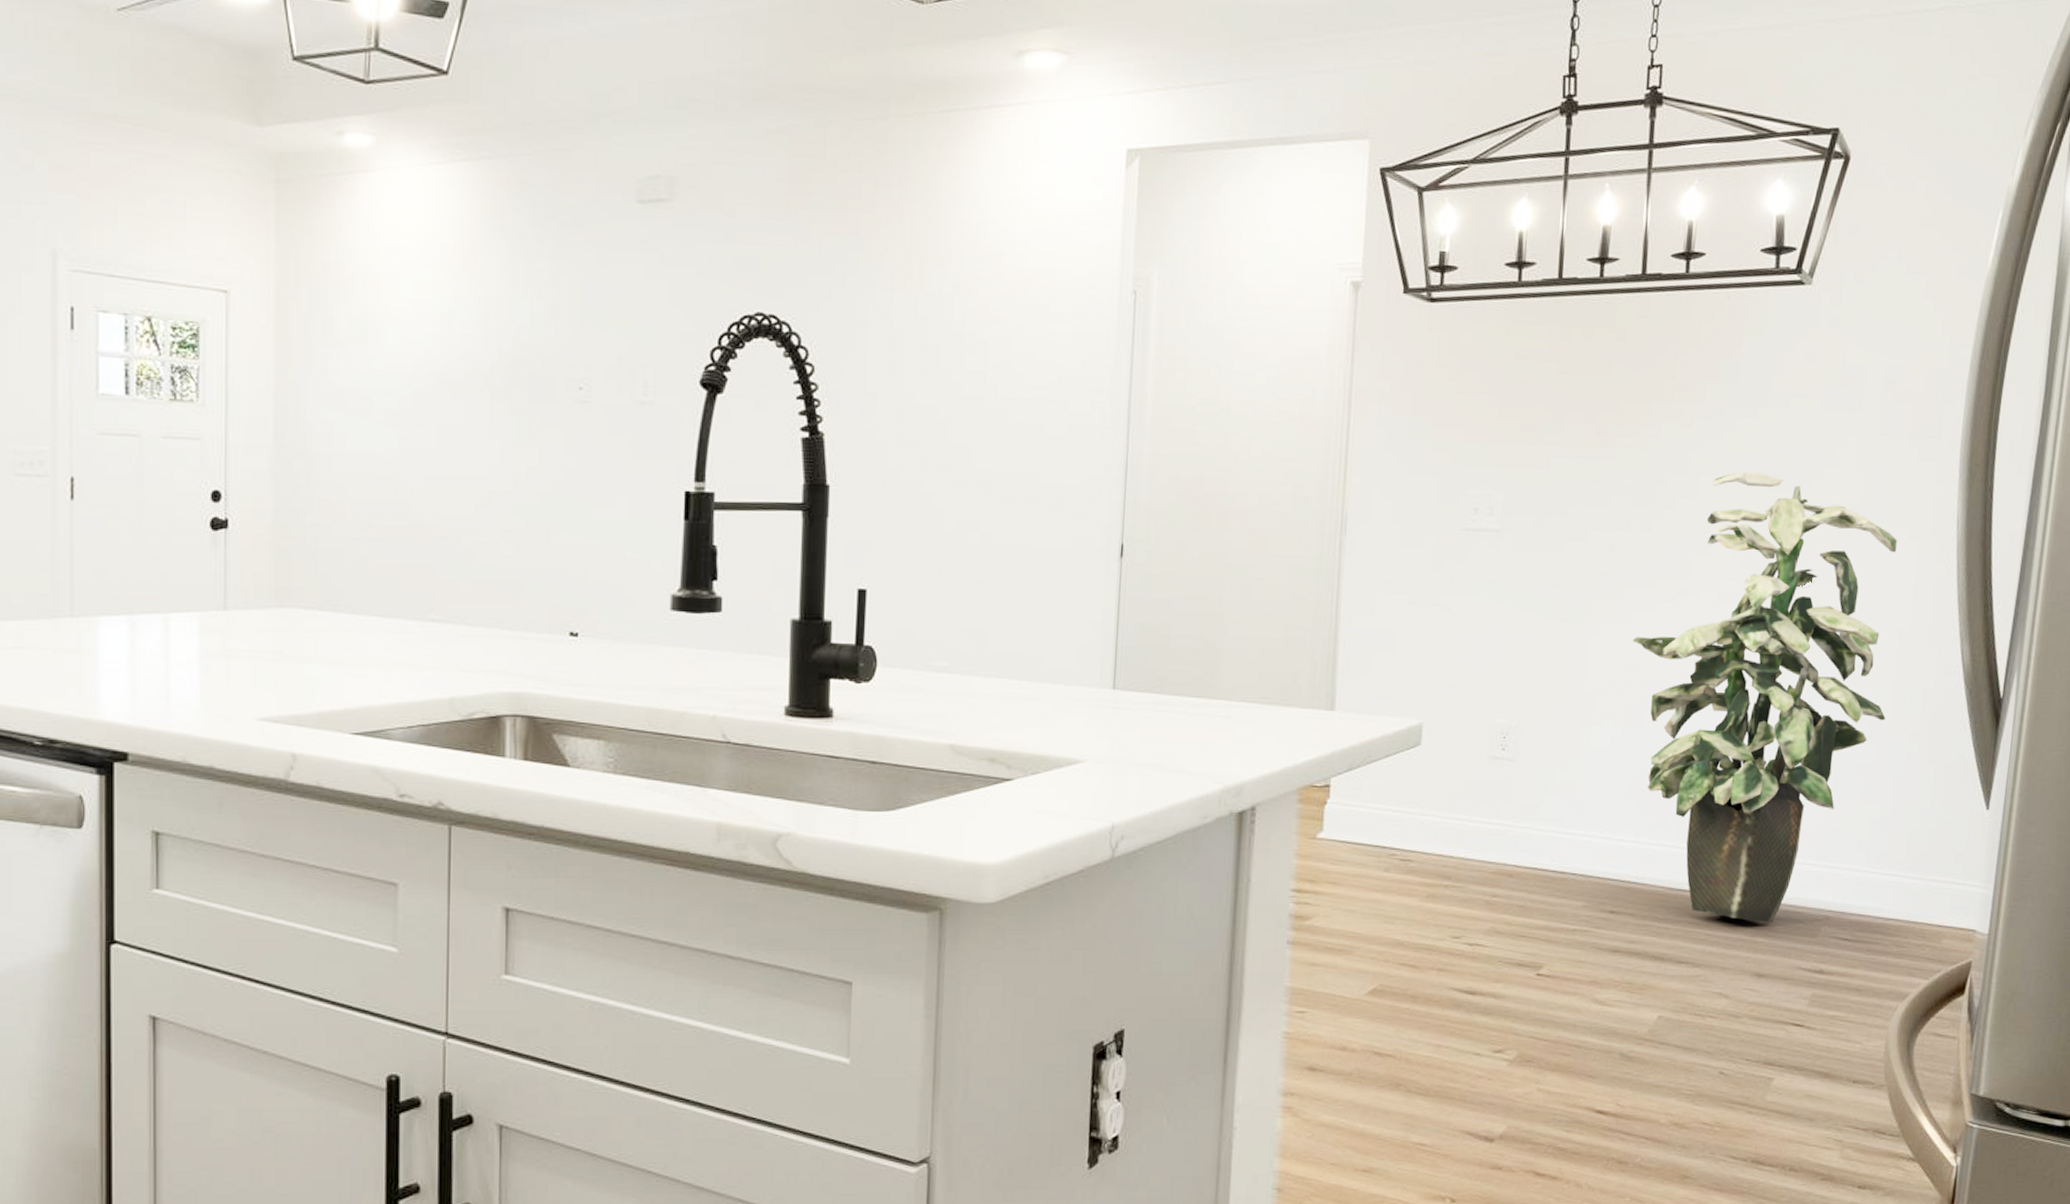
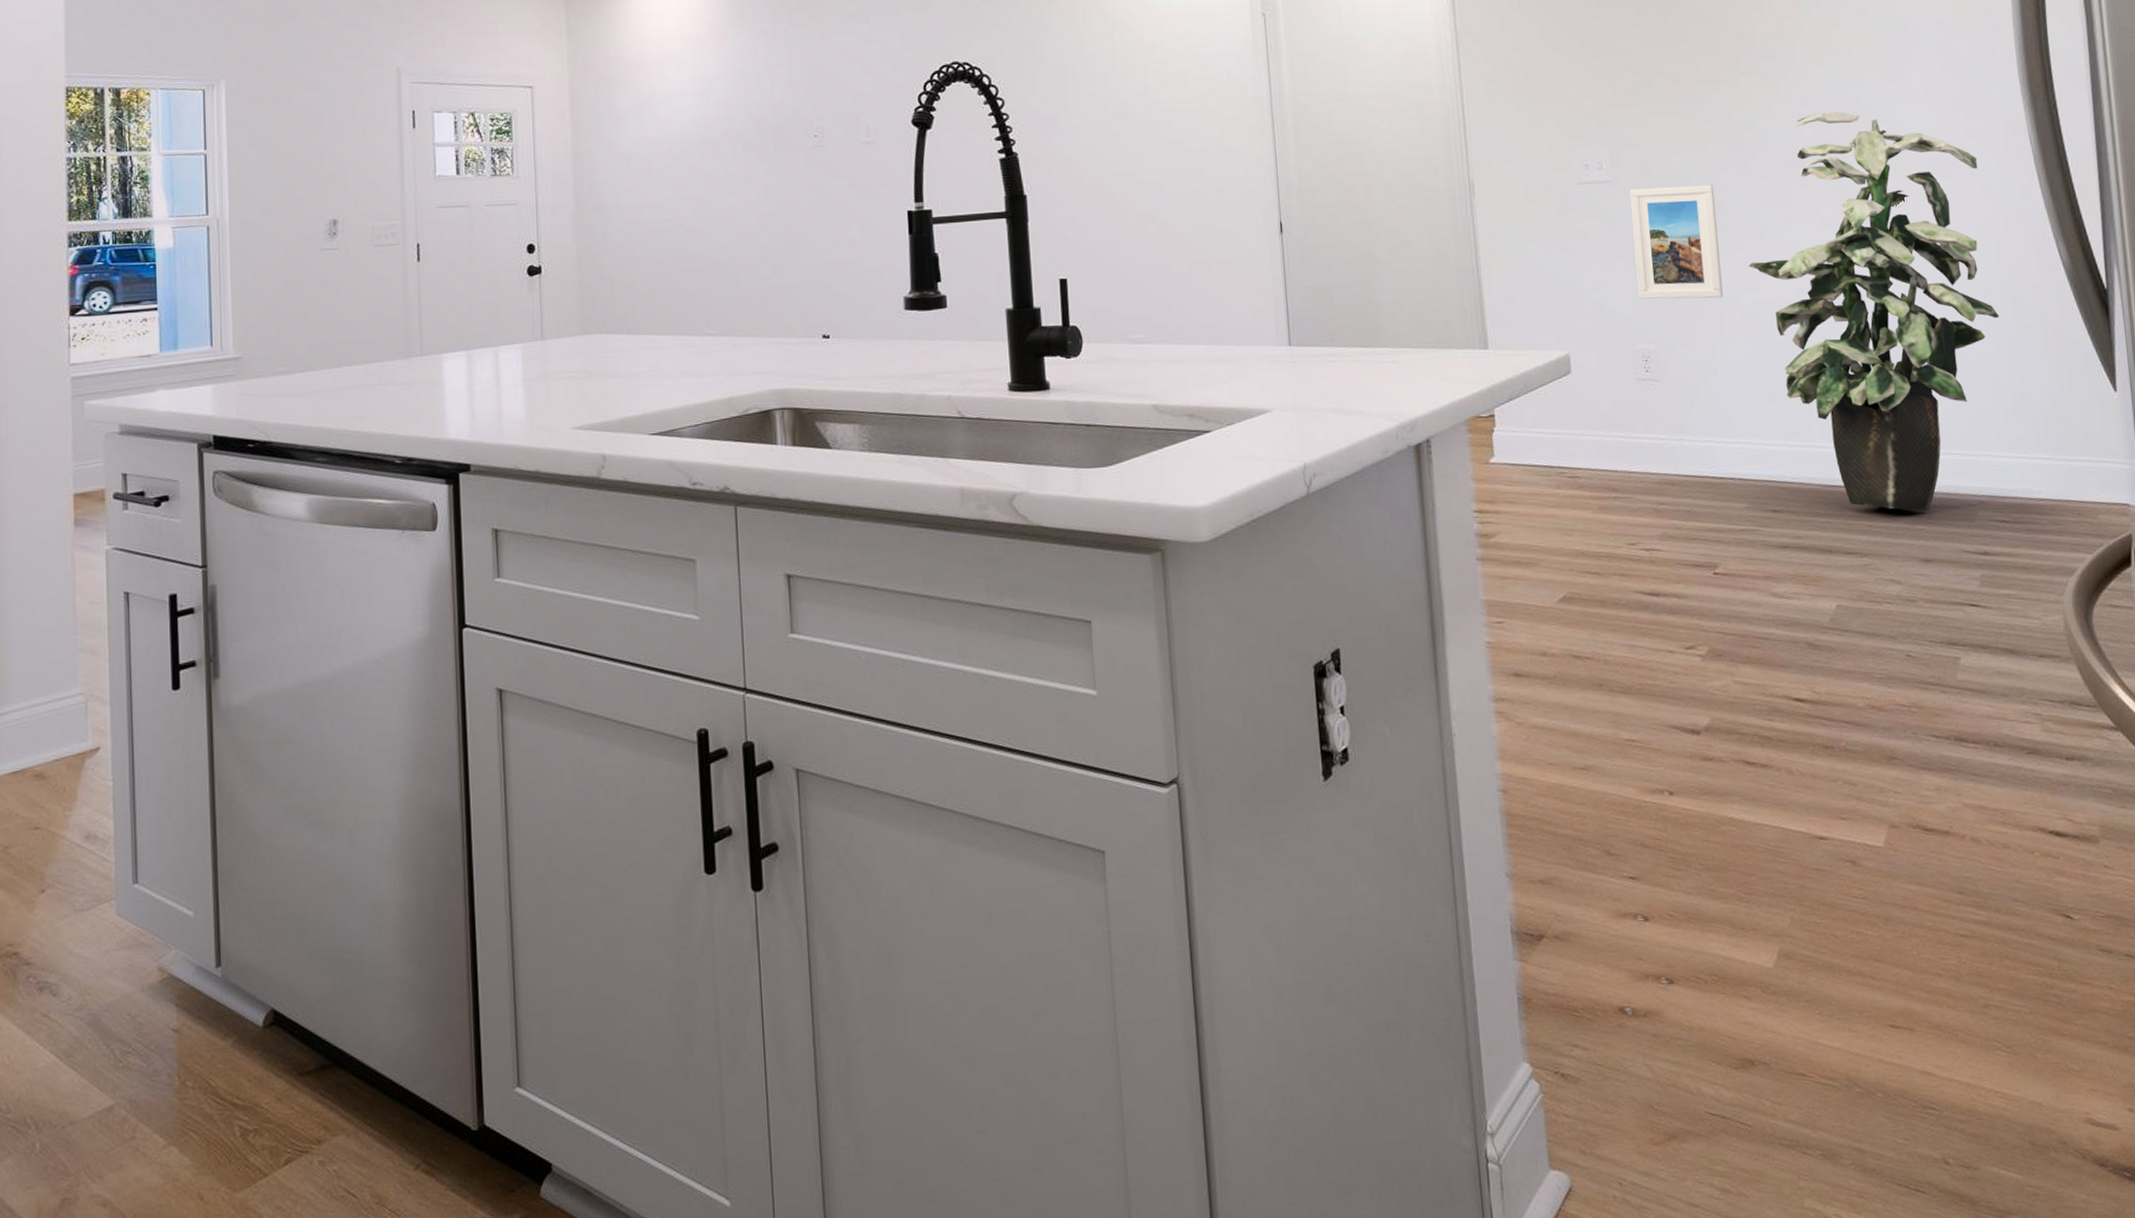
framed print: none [1508,541,1611,674] -> present [1630,185,1723,299]

